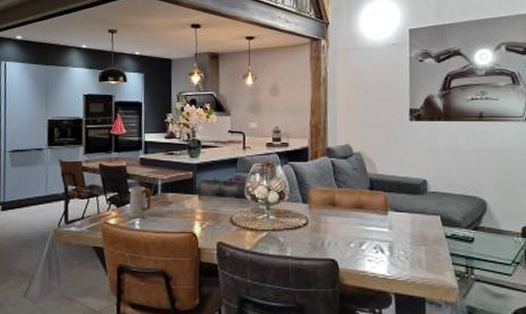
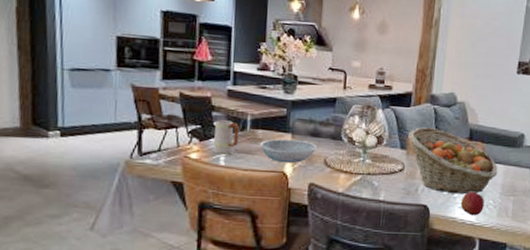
dish: none [170,200,222,224] -> present [259,138,317,164]
fruit basket: none [309,180,405,247] -> present [408,127,498,195]
apple: none [370,242,395,269] -> present [461,191,484,216]

